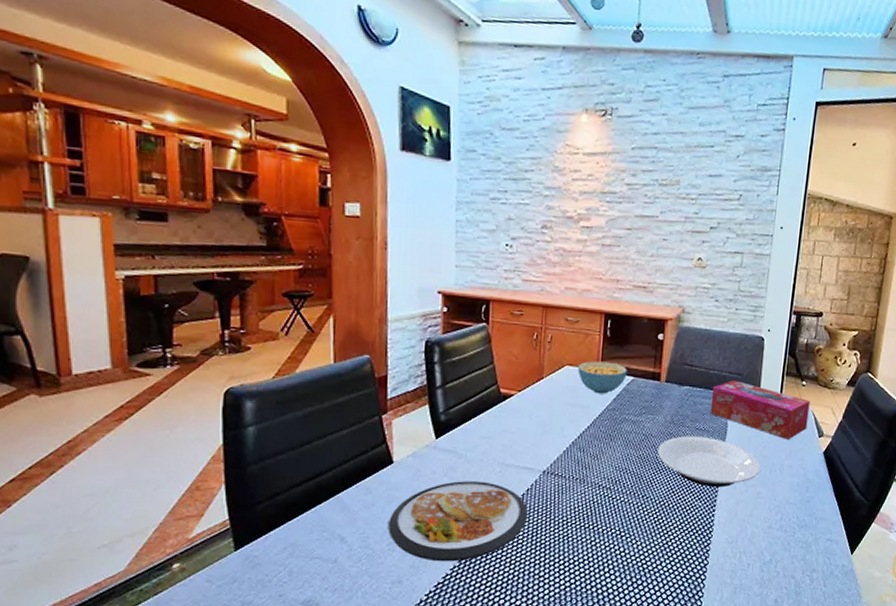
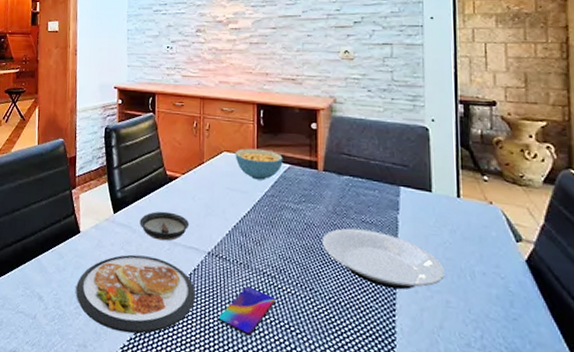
saucer: none [467,432,525,464] -> present [139,211,190,241]
smartphone: none [550,500,609,546] -> present [218,286,276,336]
tissue box: present [710,380,810,439] -> none [375,172,499,241]

